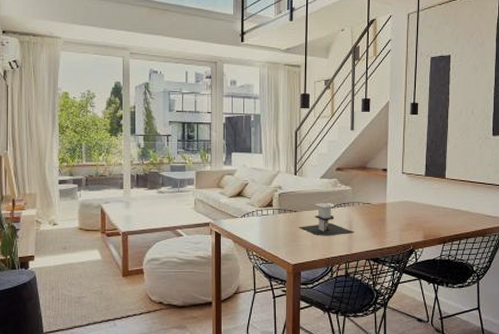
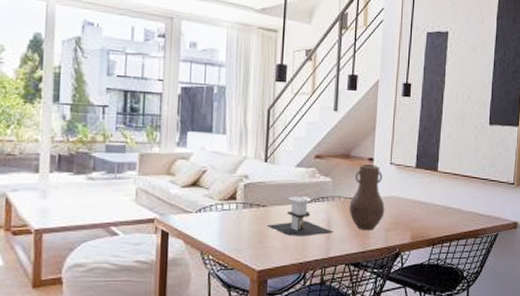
vase: none [367,174,399,230] -> present [349,164,385,230]

